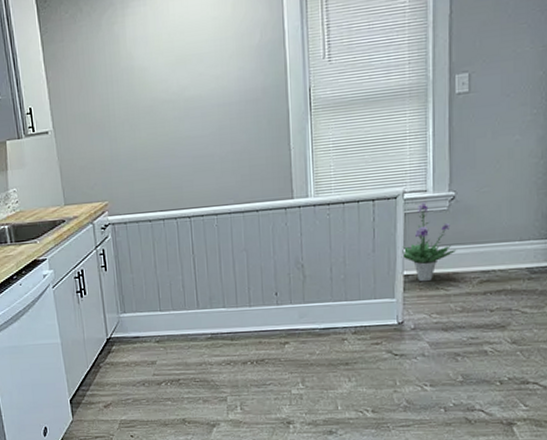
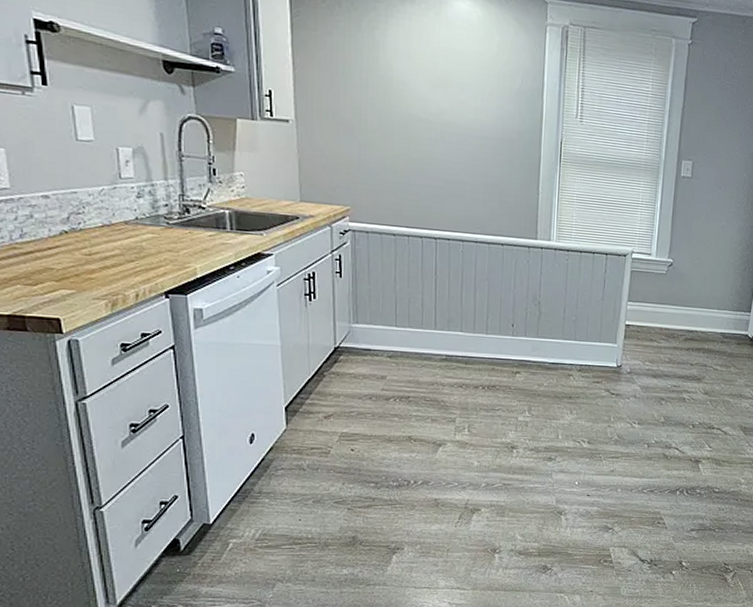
potted plant: present [401,202,457,282] -> none [625,263,670,333]

